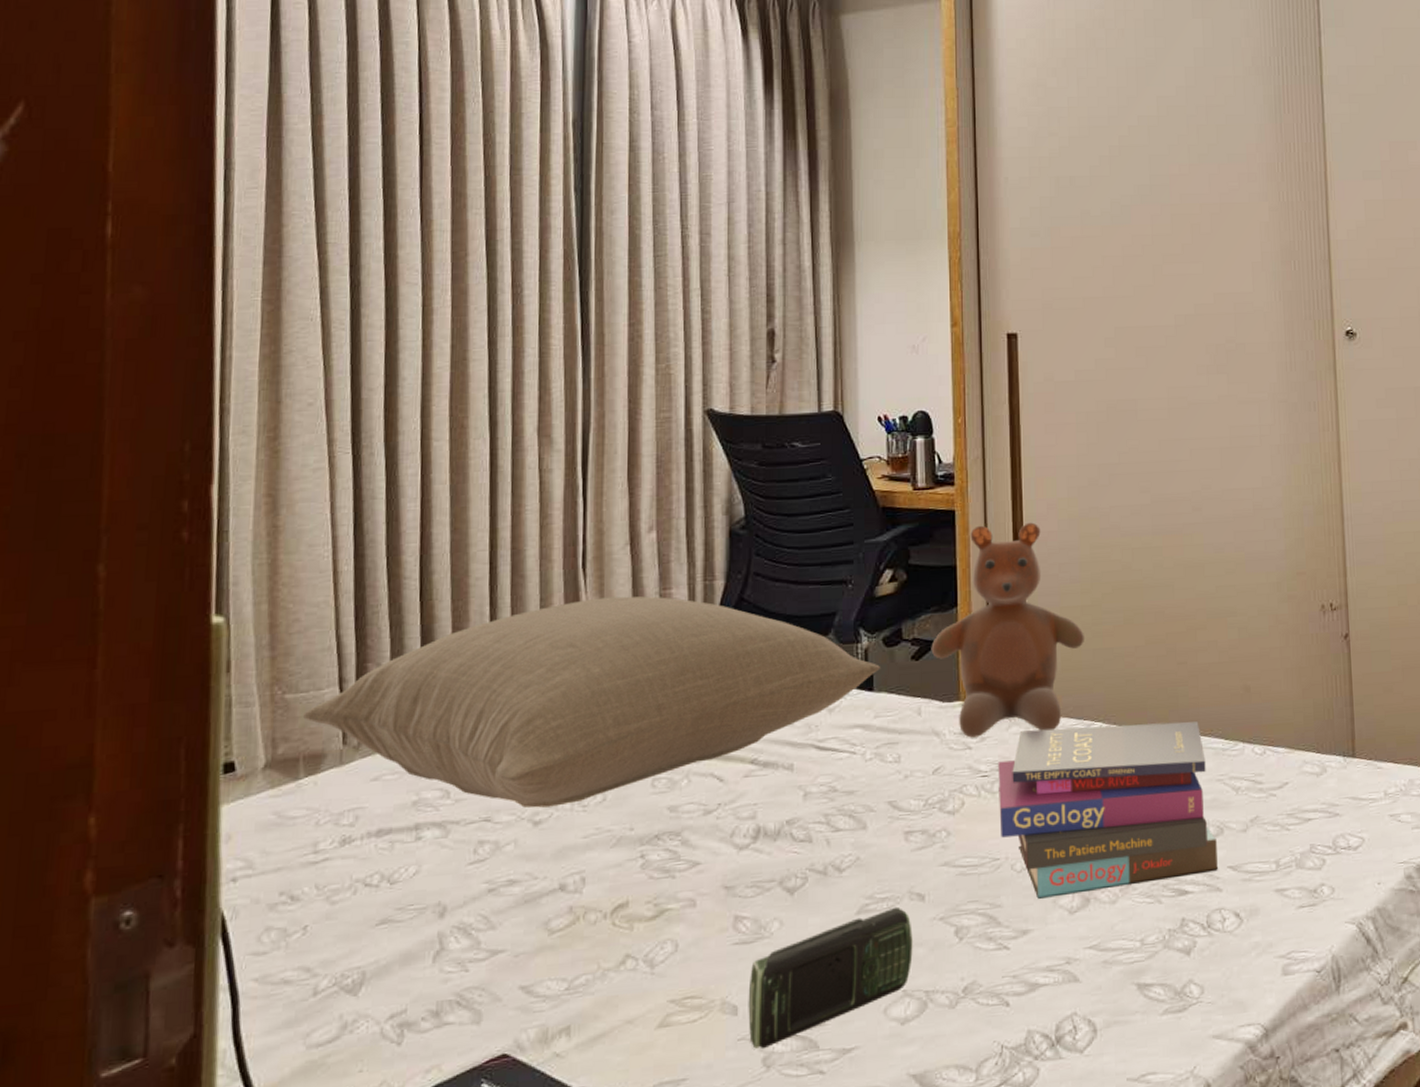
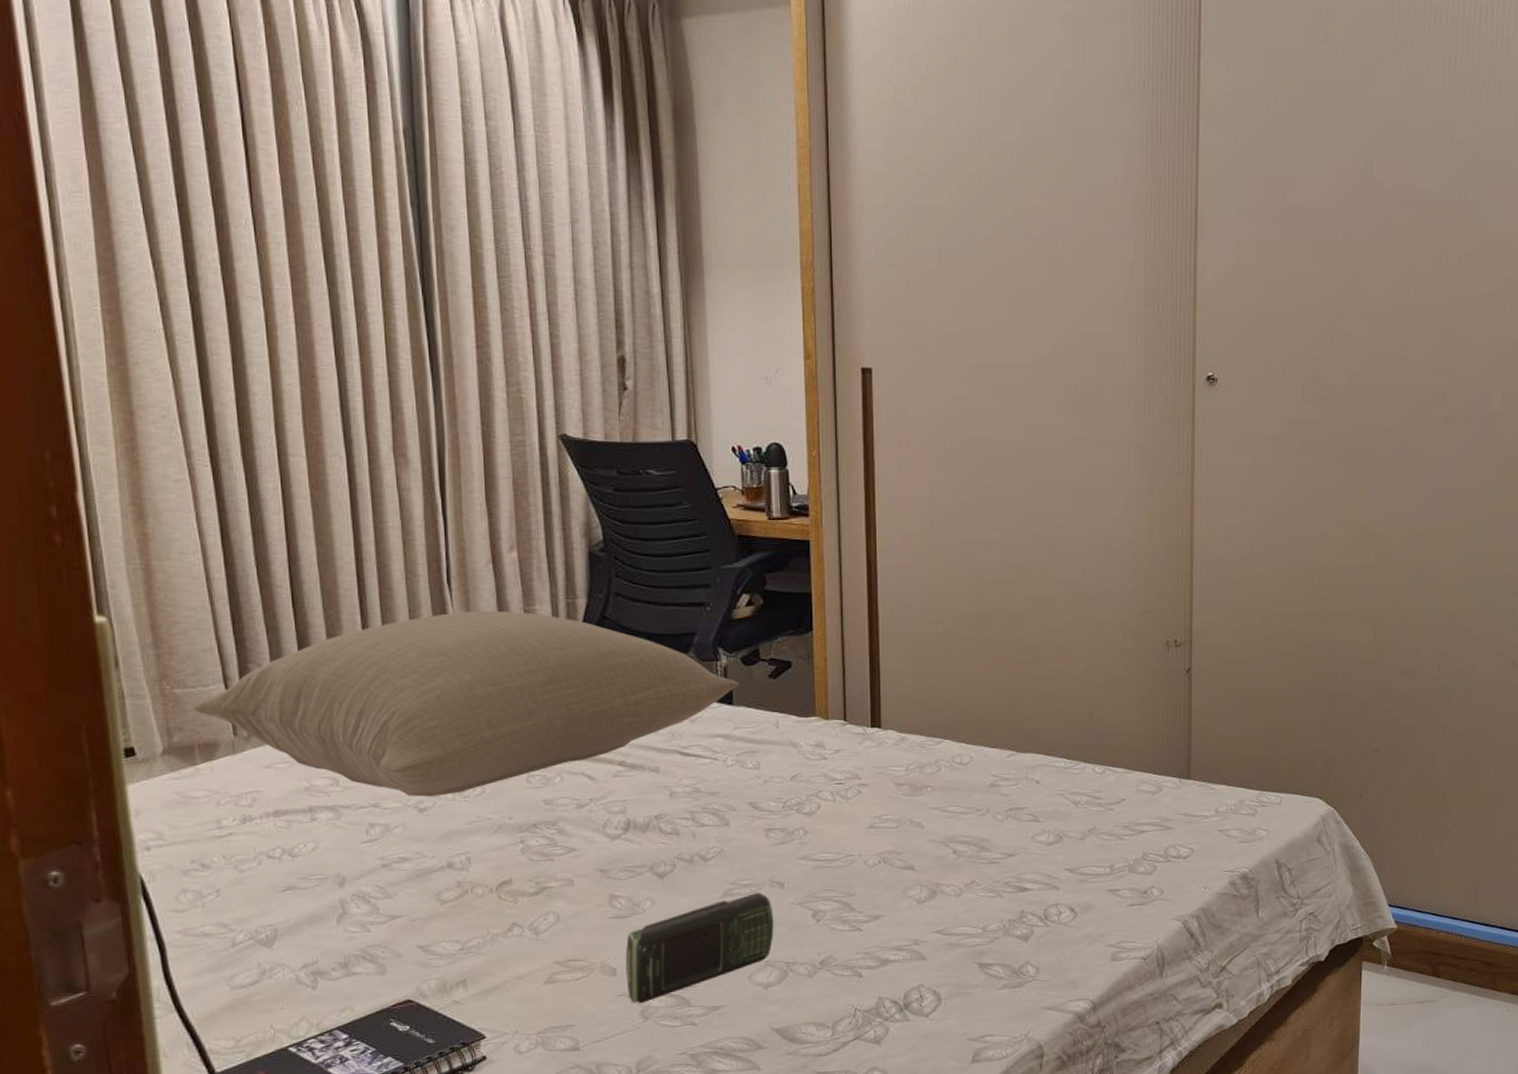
teddy bear: present [931,522,1086,738] -> none [787,554,936,750]
books: present [998,721,1218,899] -> none [852,742,1056,890]

